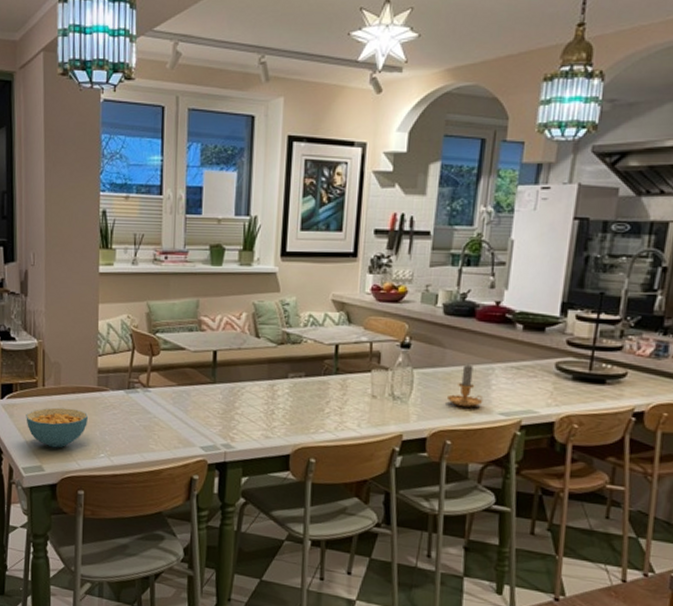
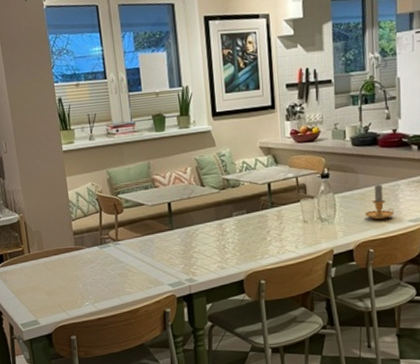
cereal bowl: present [26,407,88,448] -> none [17,268,71,304]

